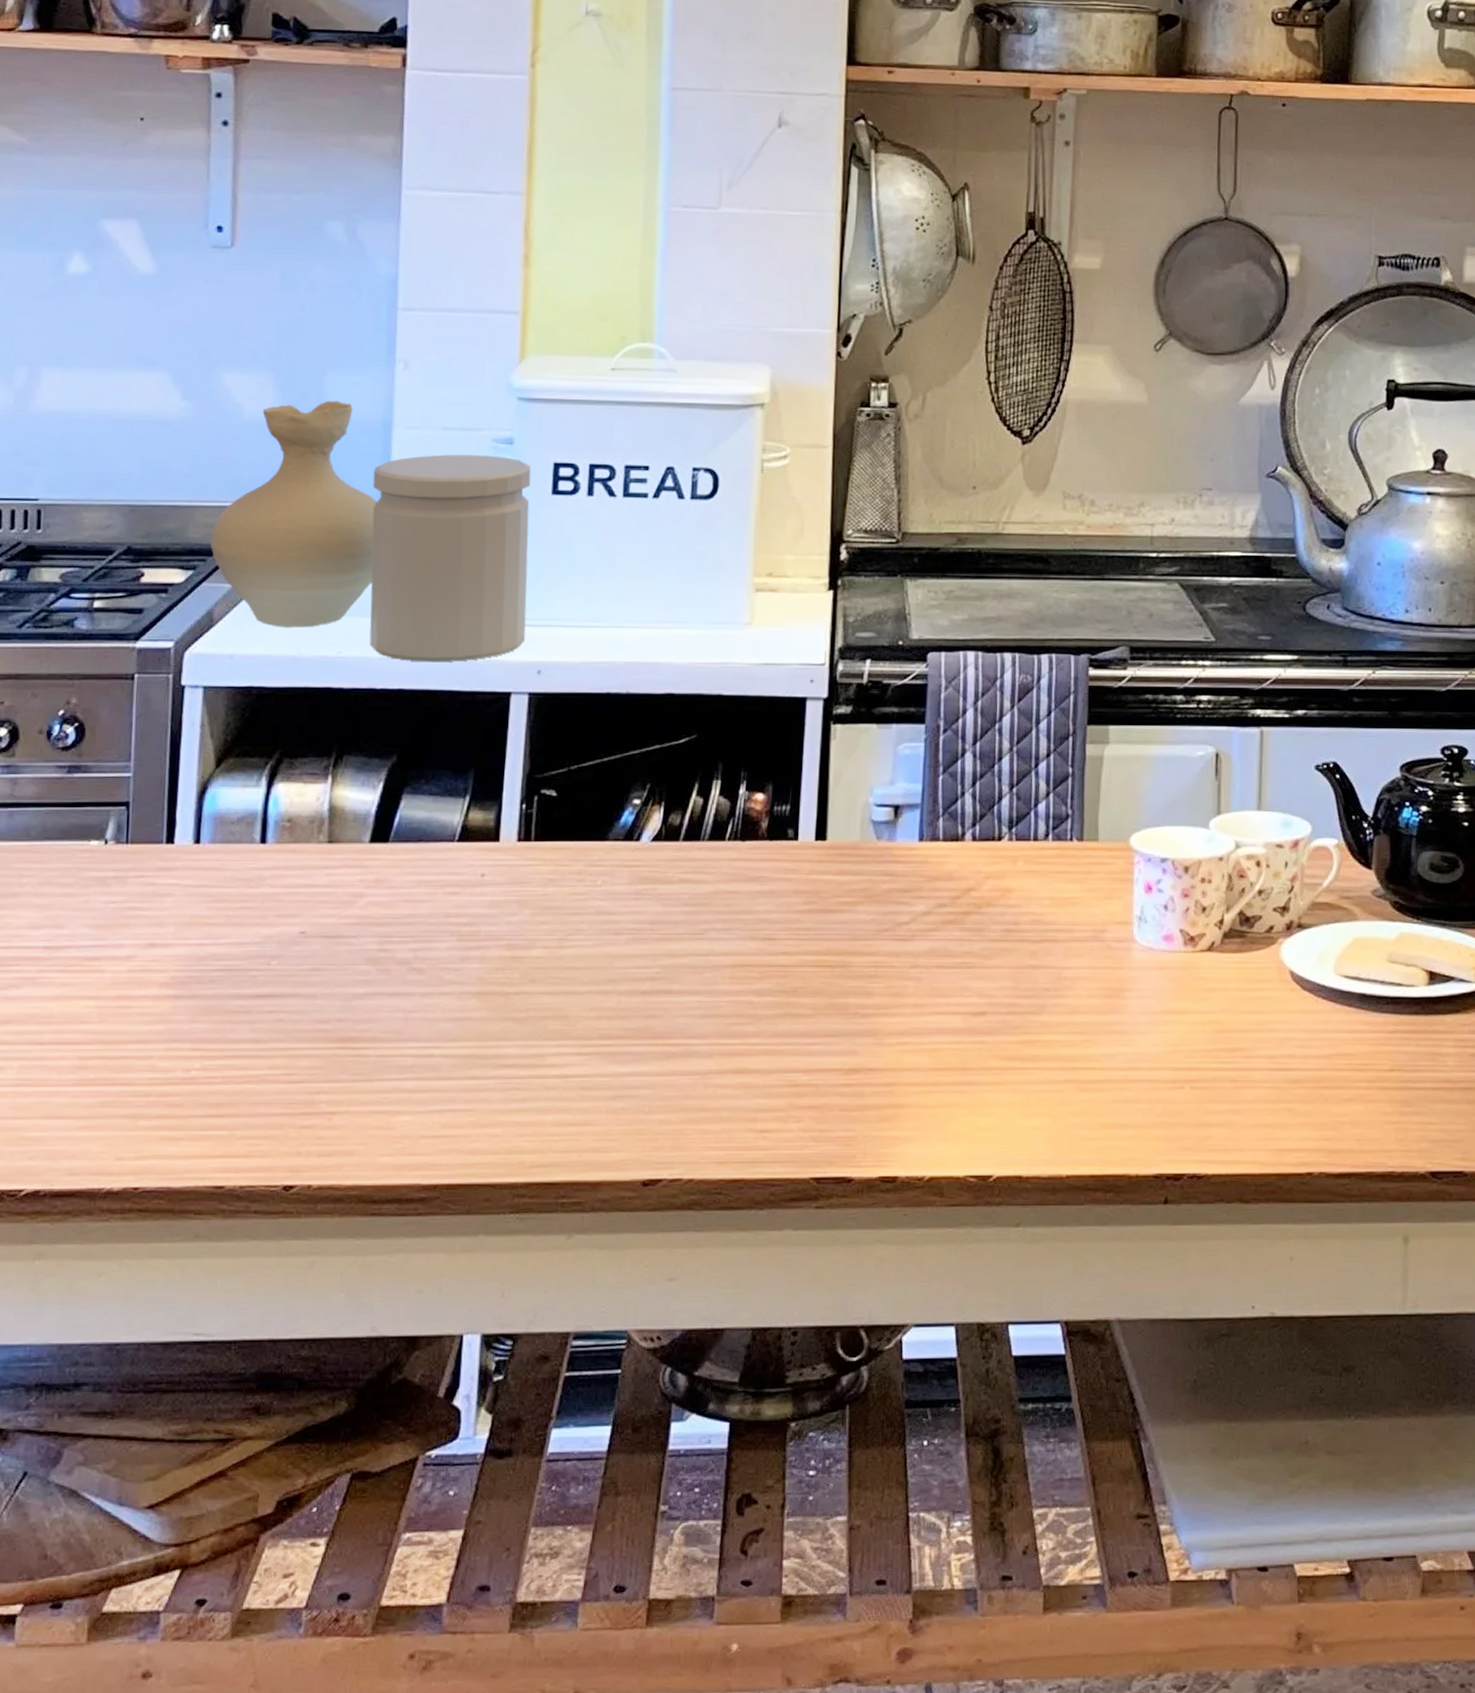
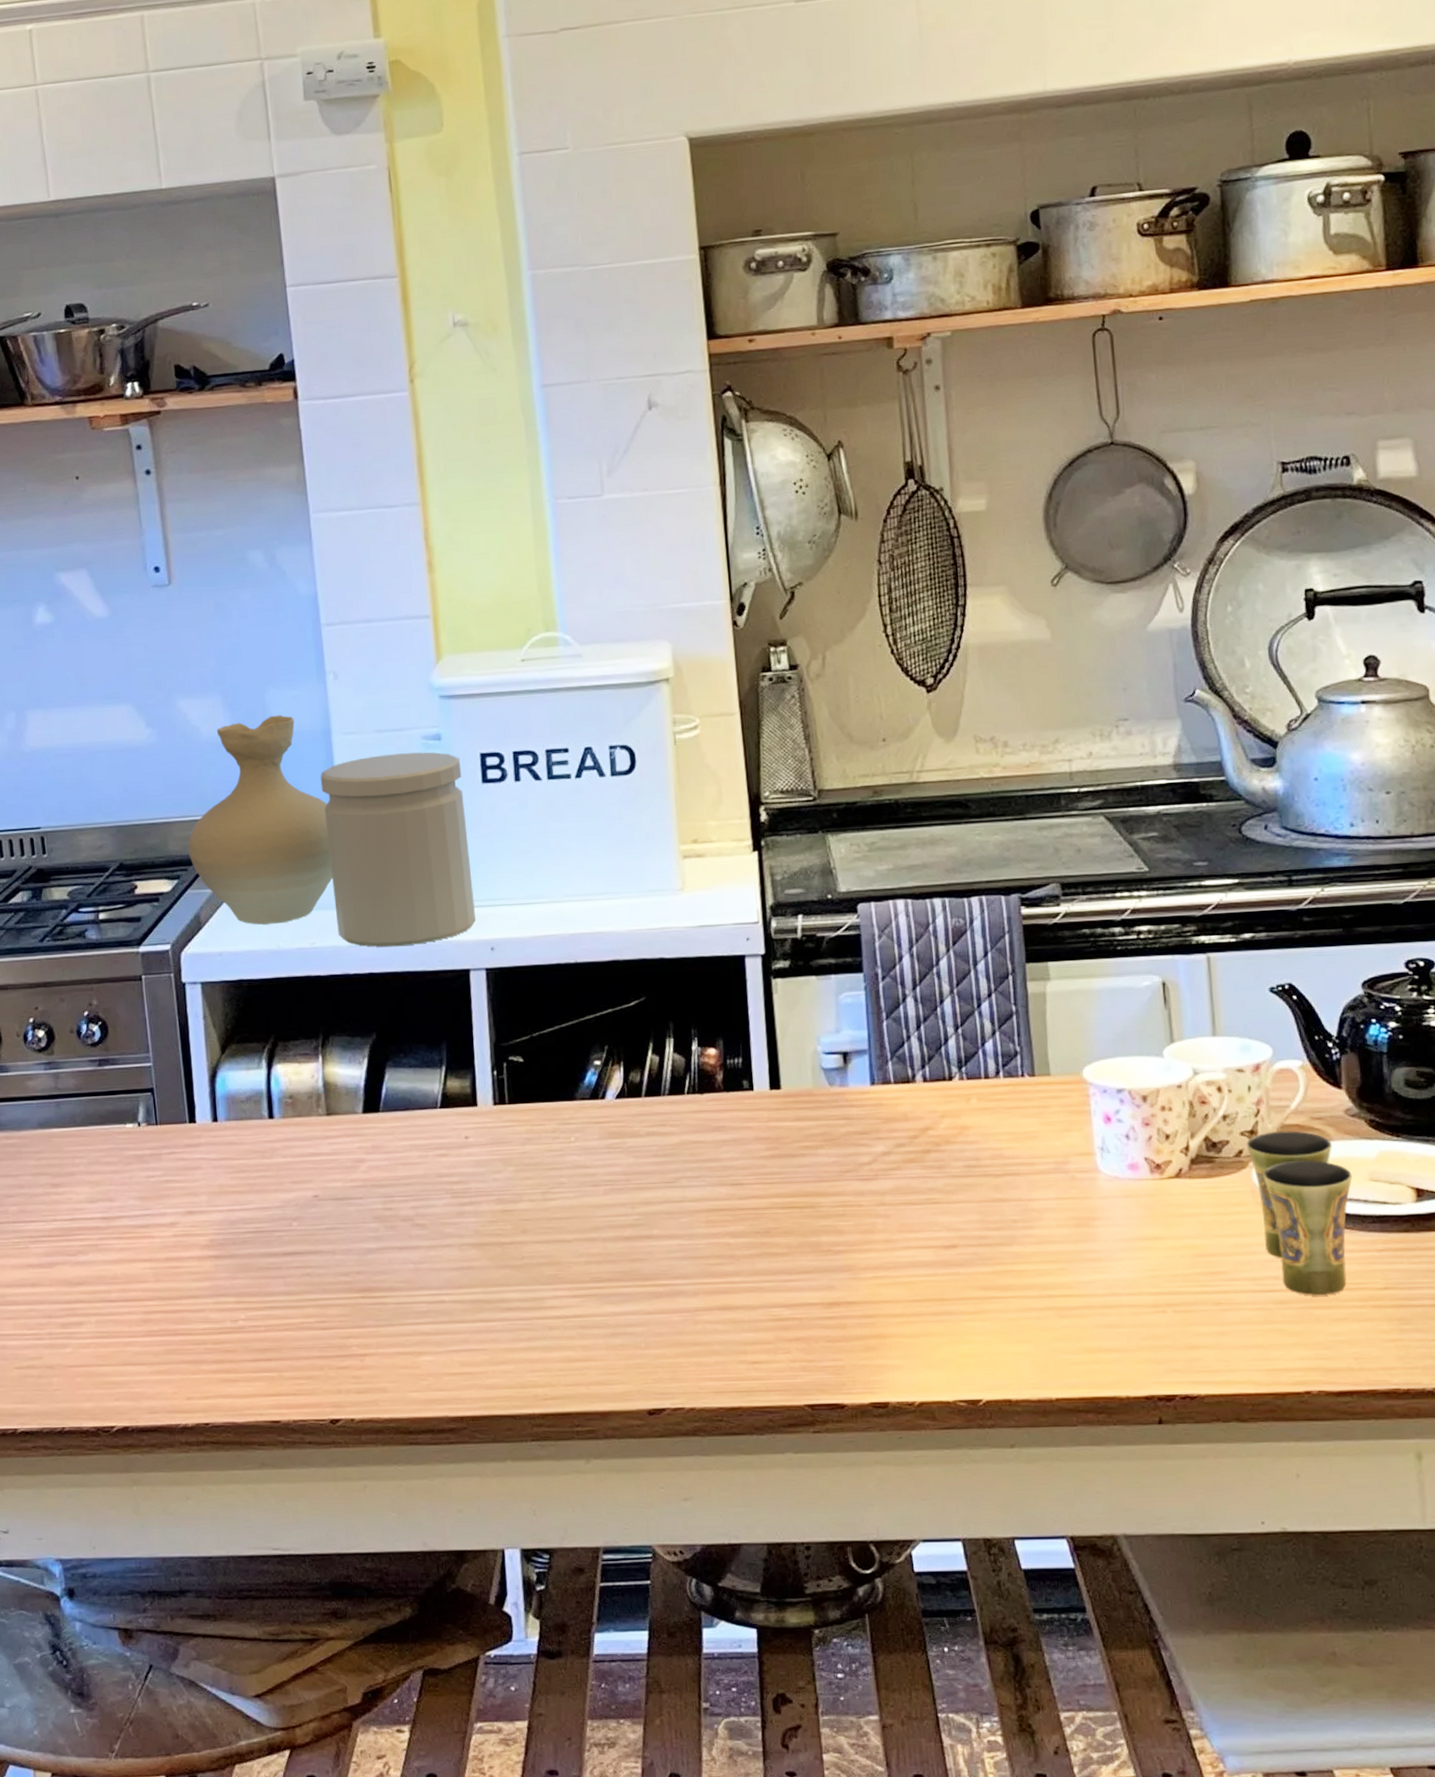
cup: none [1277,909,1373,1075] -> present [1246,1131,1353,1295]

